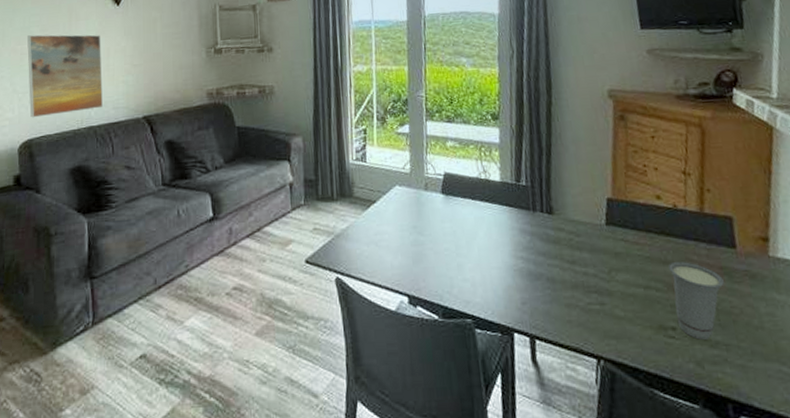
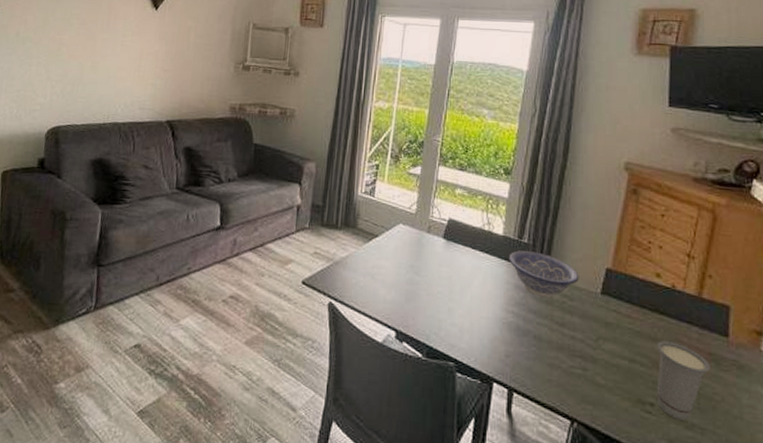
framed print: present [27,34,104,118] -> none [61,27,136,107]
decorative bowl: none [509,193,583,237] -> present [508,250,579,297]

